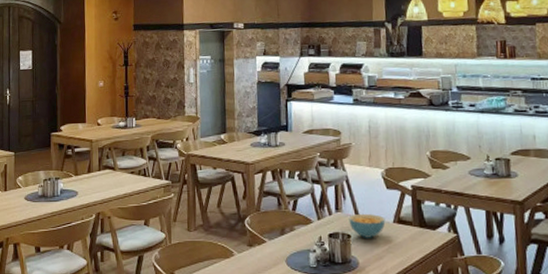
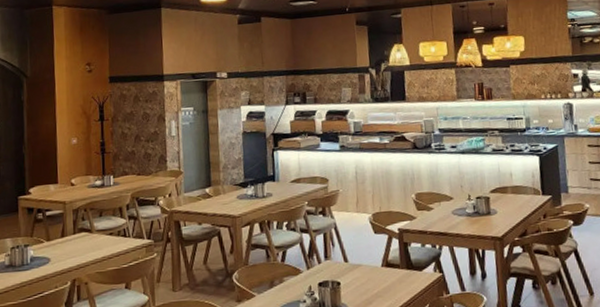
cereal bowl: present [348,213,386,238] -> none [338,259,374,285]

